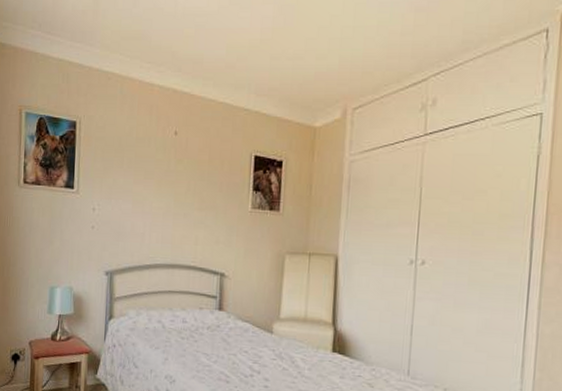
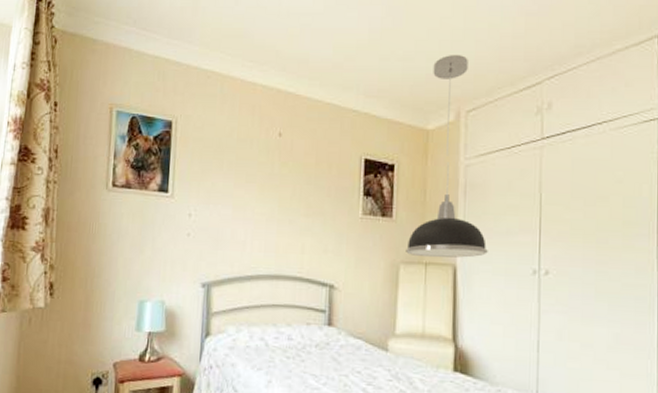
light fixture: none [291,53,368,249] -> present [406,55,488,258]

